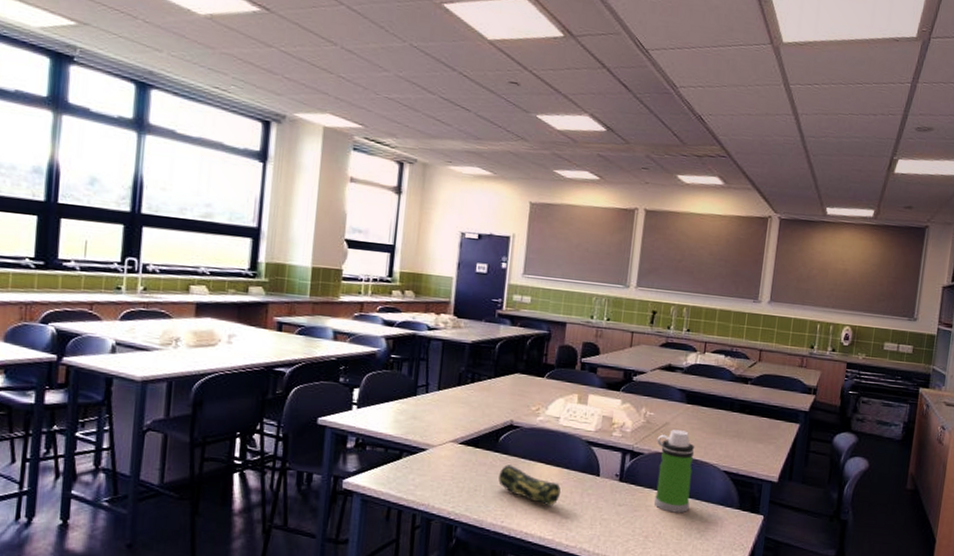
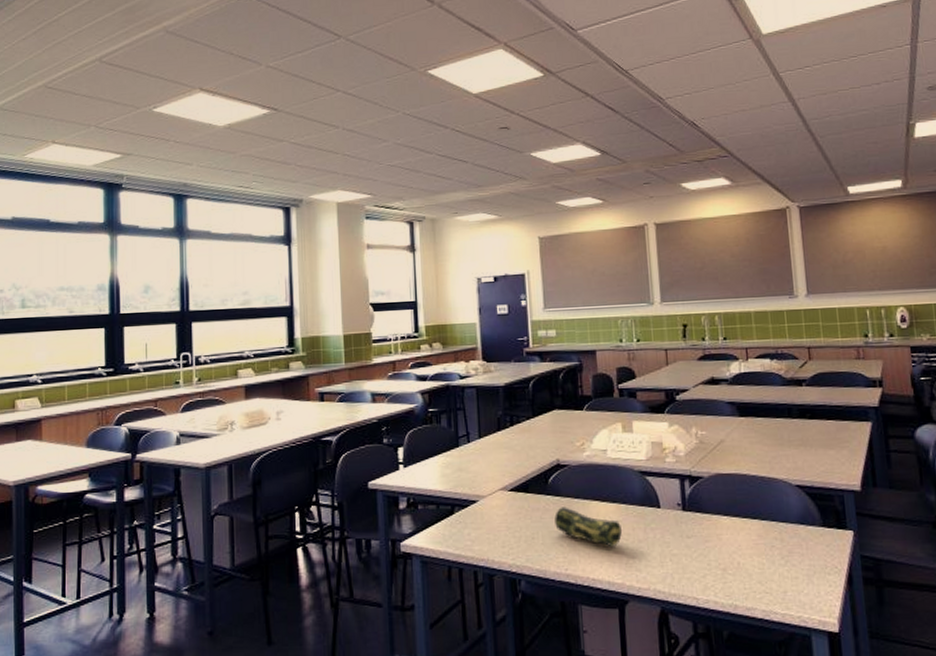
water bottle: present [653,429,695,513] -> none [714,446,766,539]

